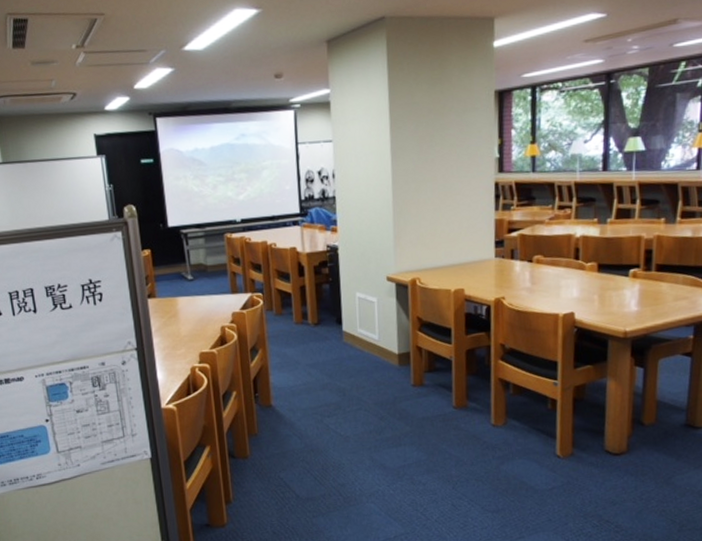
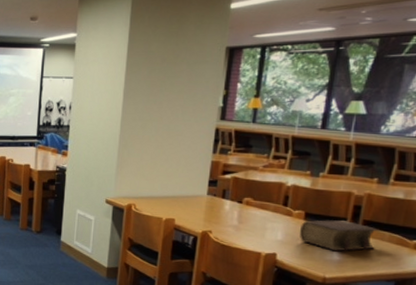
bible: none [594,266,673,302] -> present [299,219,379,252]

